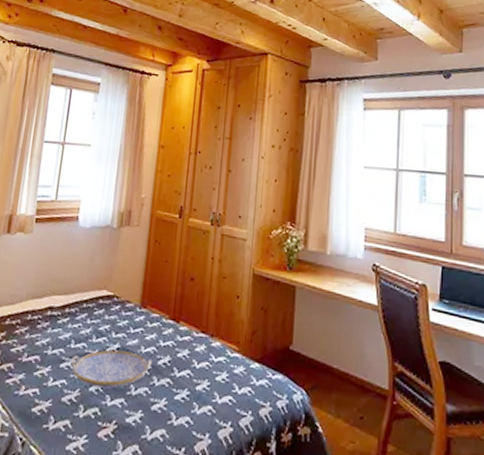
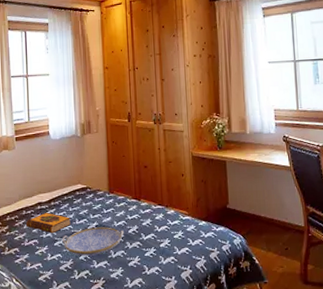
hardback book: none [29,320,87,351] -> present [26,212,71,234]

